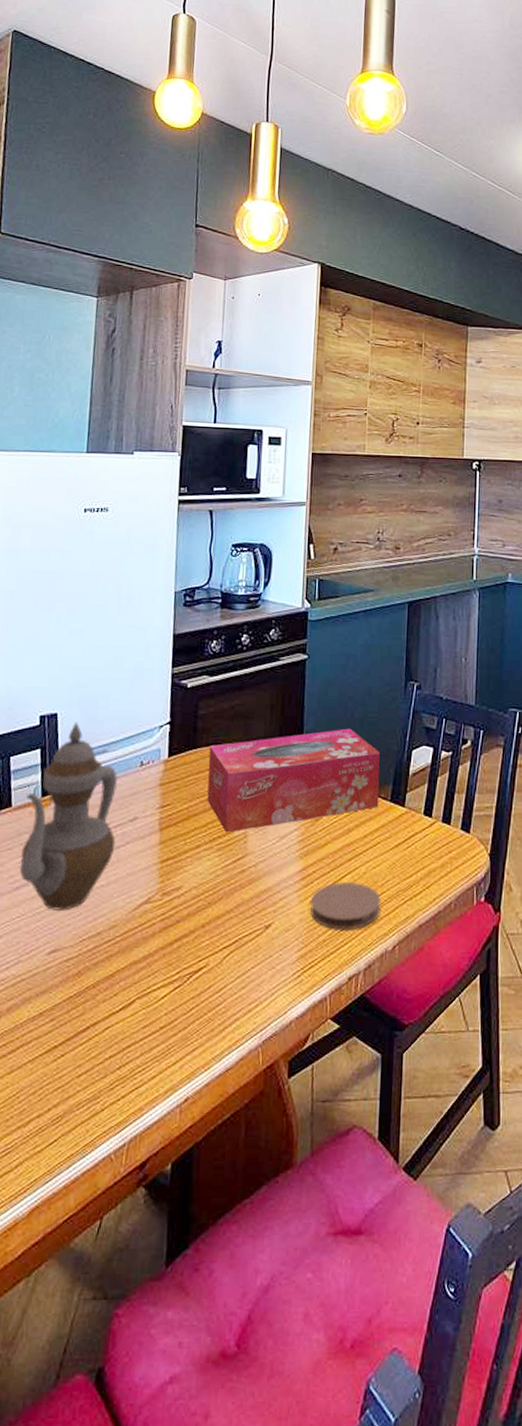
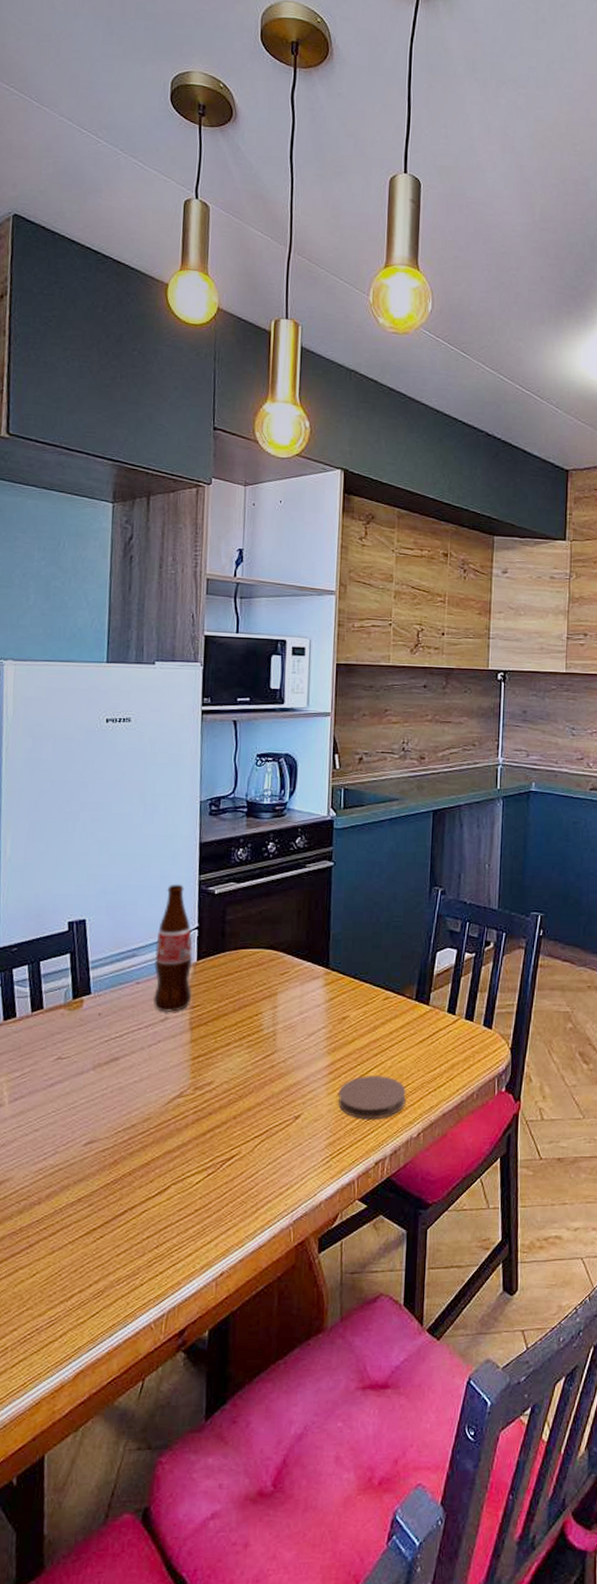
teapot: present [19,722,118,910] -> none [53,927,147,1105]
bottle: none [123,677,164,811] -> present [154,884,193,1012]
tissue box: present [207,728,380,833] -> none [236,932,405,1031]

